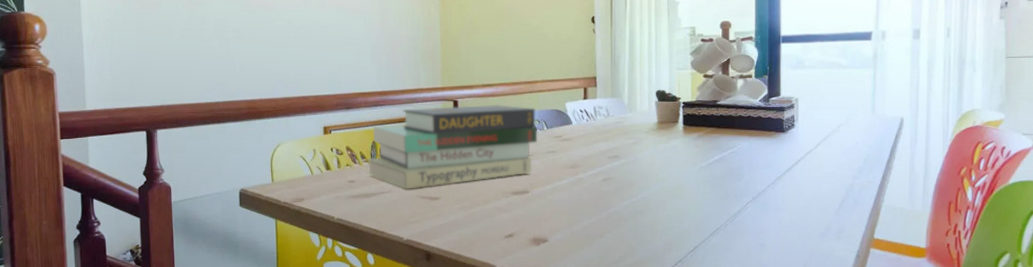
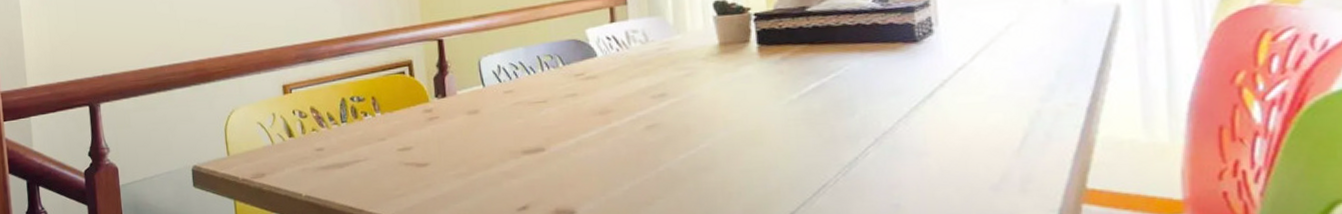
books: present [367,104,538,189] -> none [336,39,552,155]

